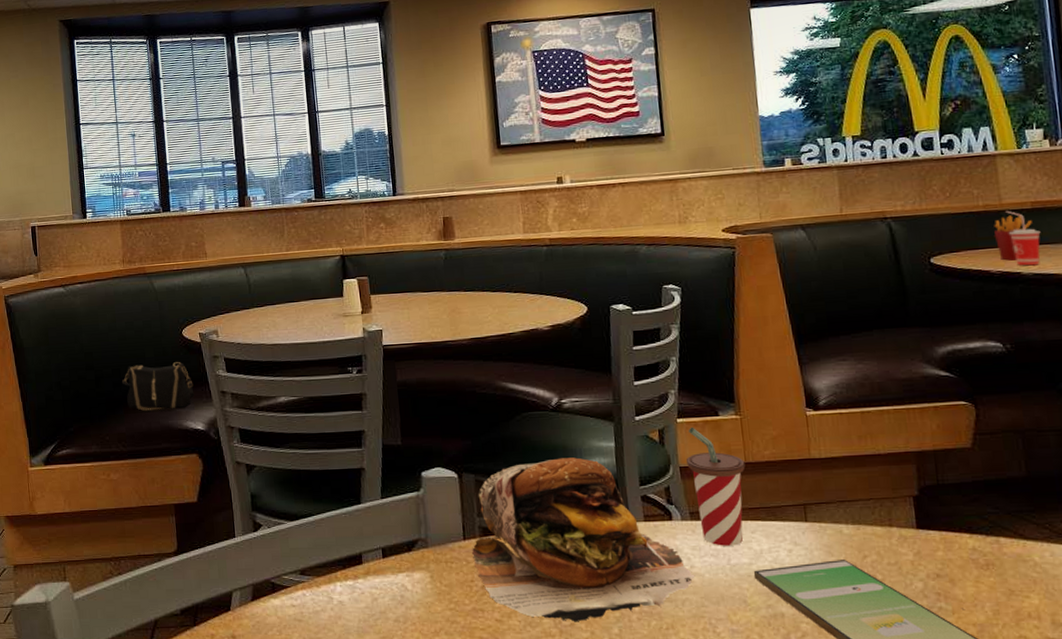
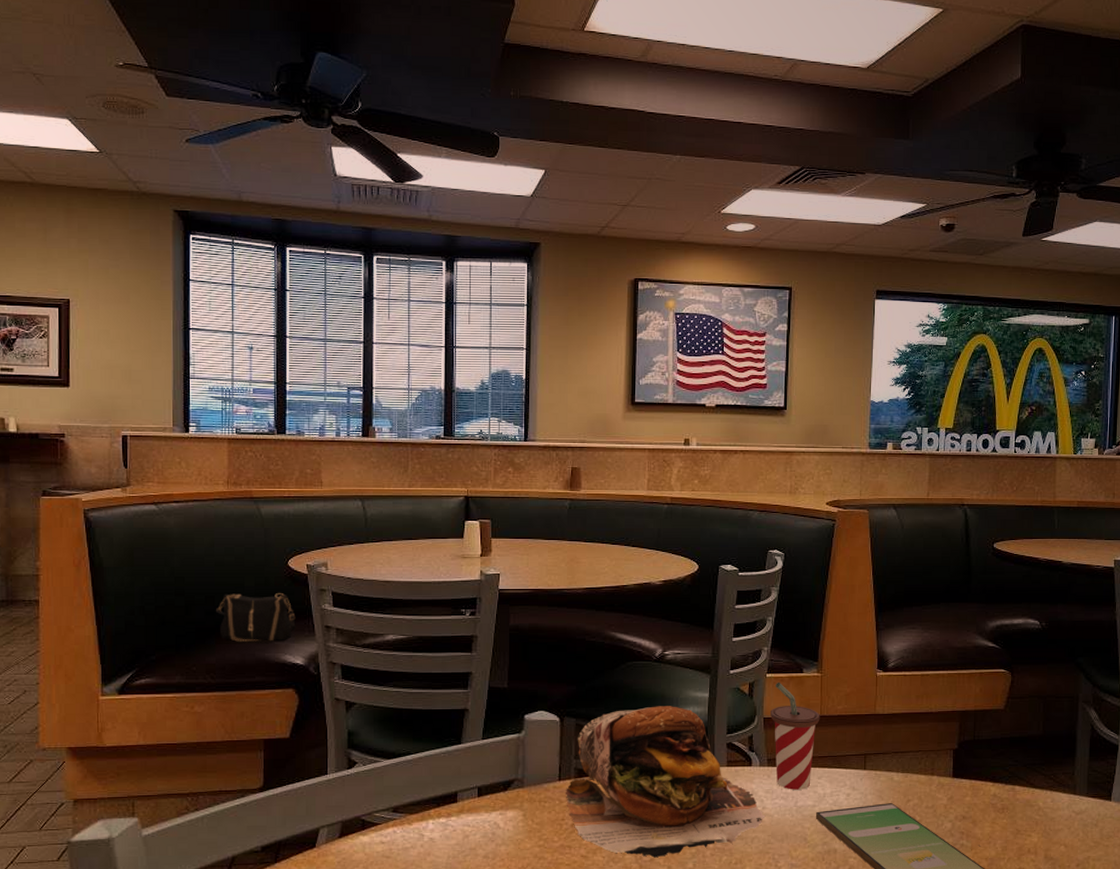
french fries: present [994,215,1032,261] -> none [1046,511,1076,551]
beverage cup: present [1005,210,1041,266] -> none [1057,507,1081,556]

